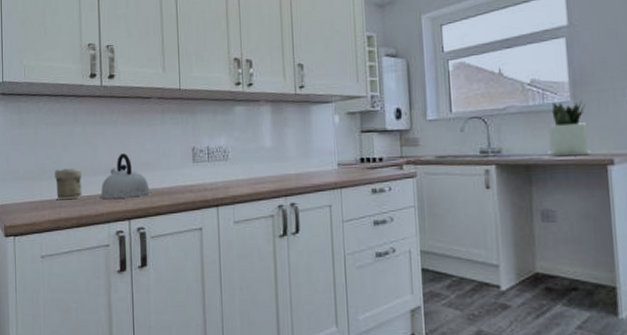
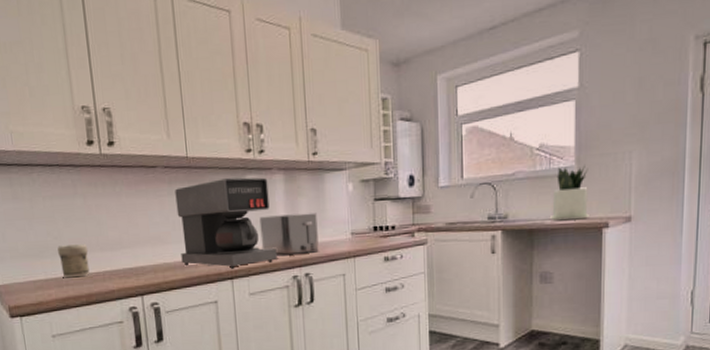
kettle: present [100,153,151,199] -> none [109,227,163,275]
coffee maker: none [167,108,263,198] -> present [175,177,277,270]
toaster: none [246,143,305,185] -> present [259,212,319,256]

